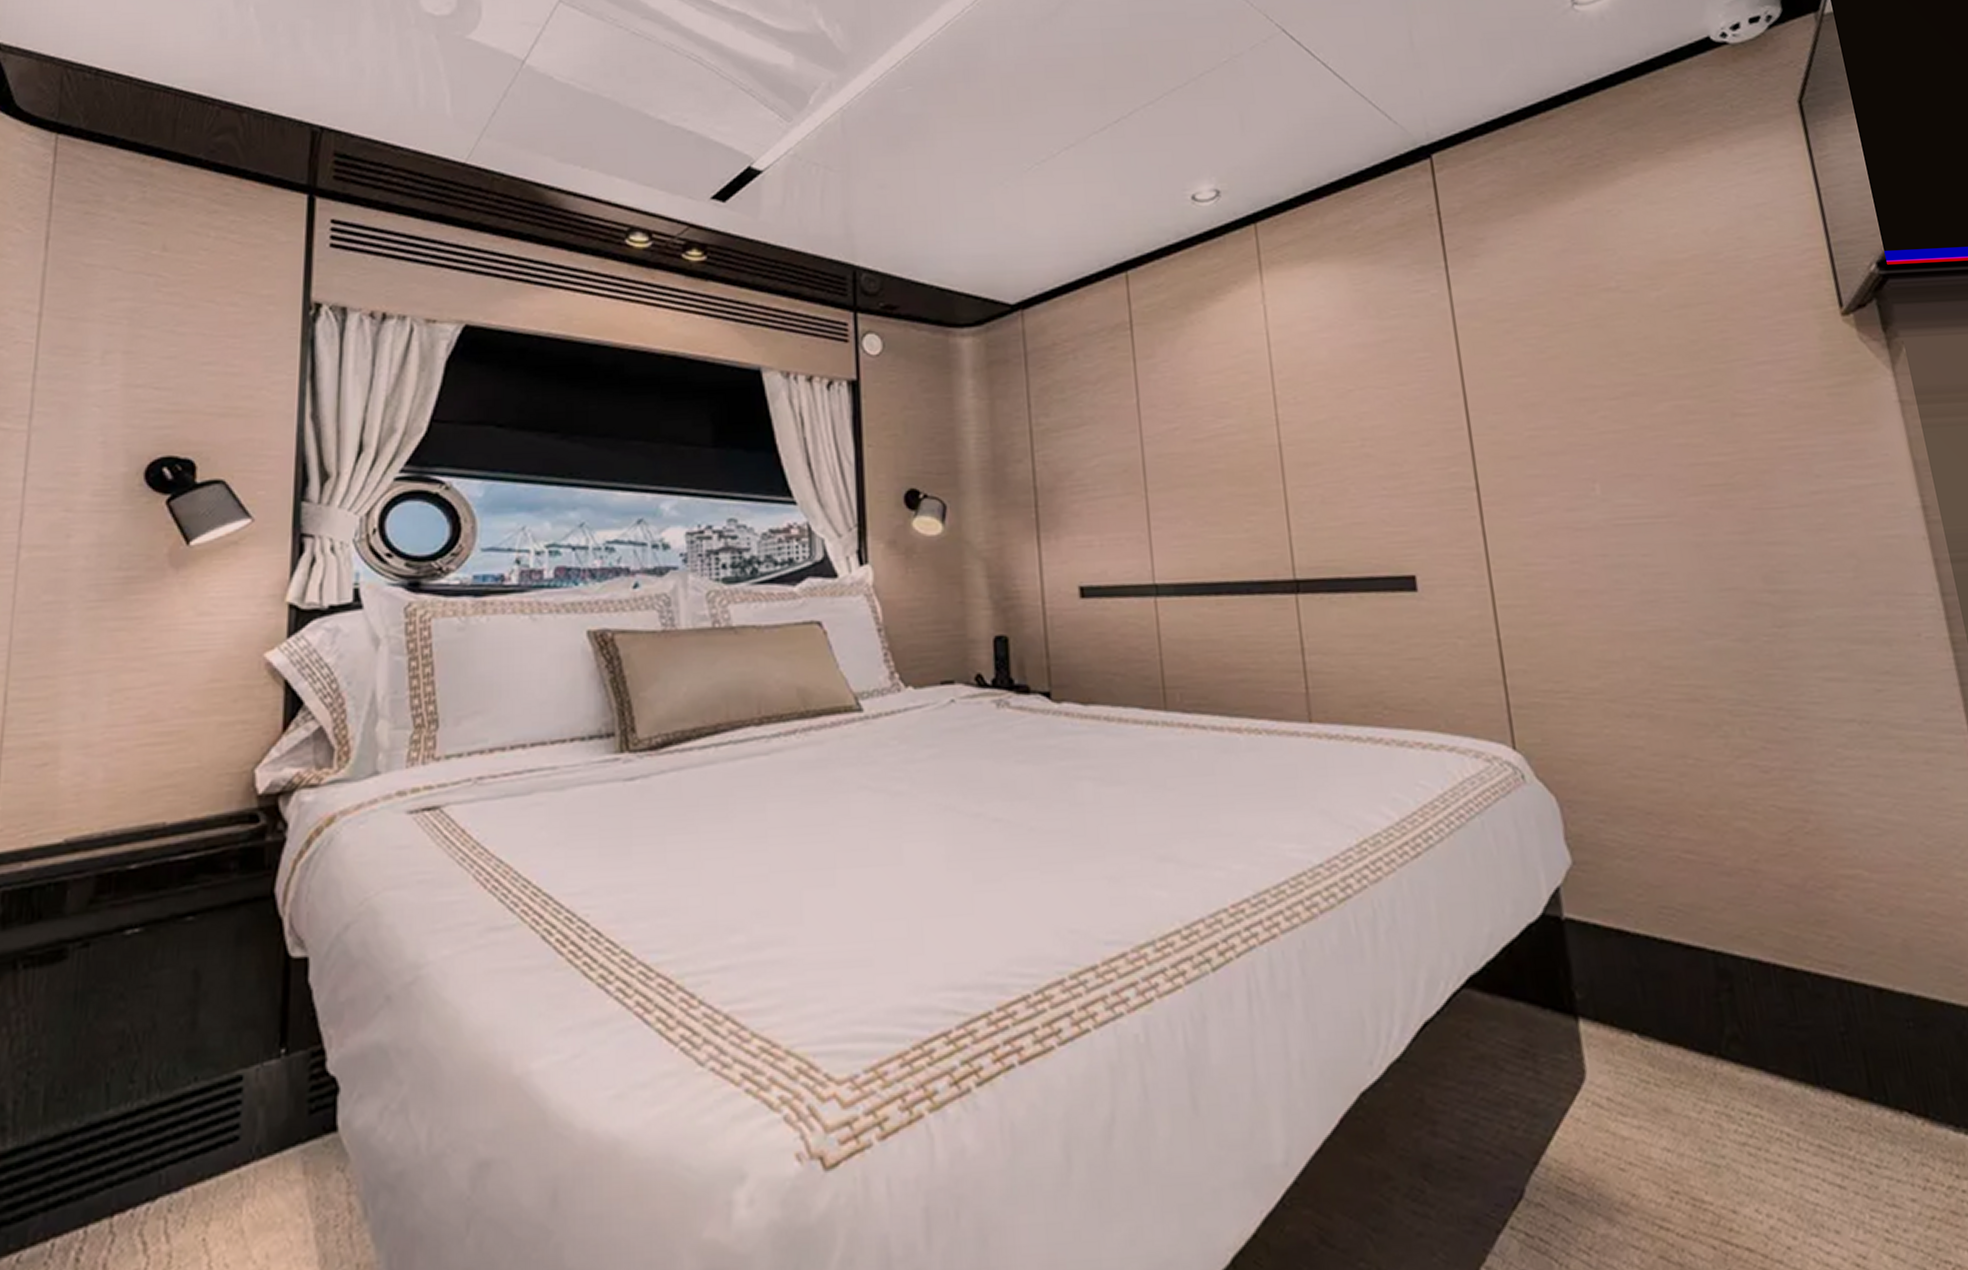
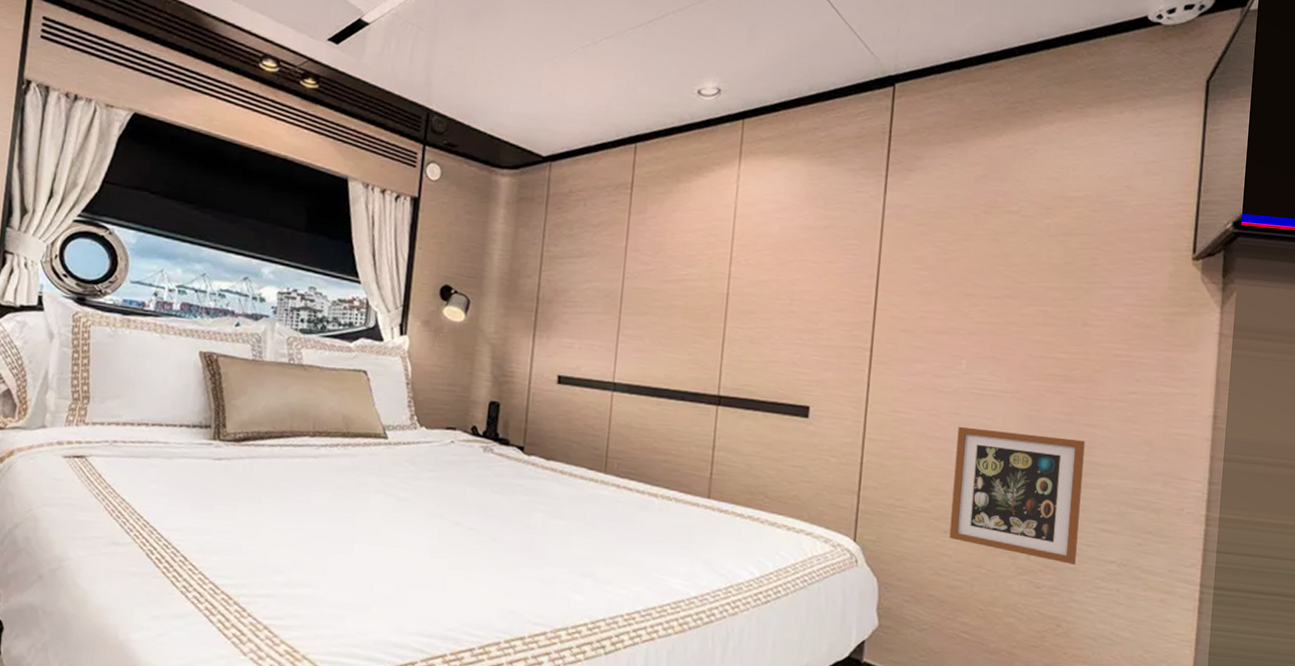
picture frame: none [1611,565,1805,733] -> present [949,426,1085,565]

